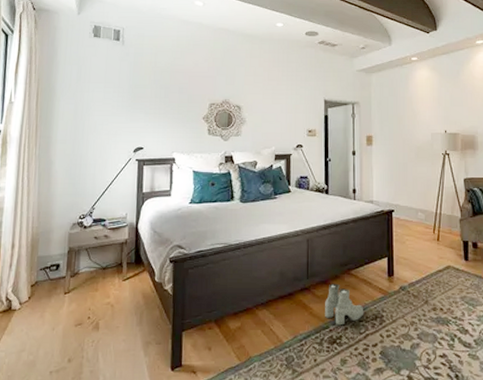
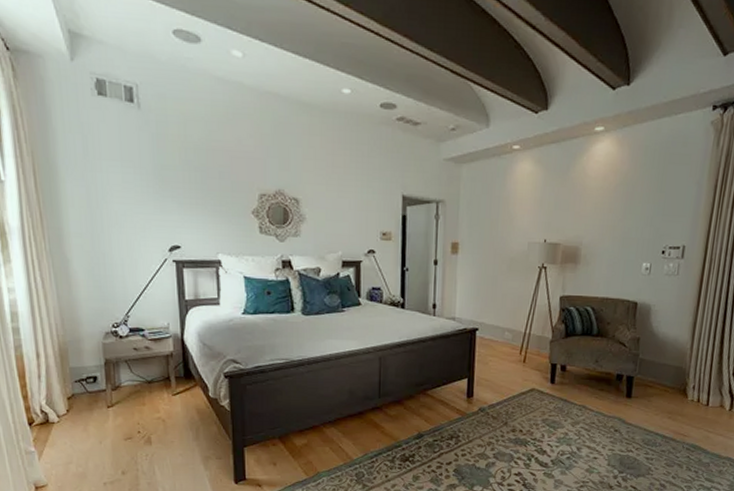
boots: present [325,283,364,326] -> none [397,403,440,445]

